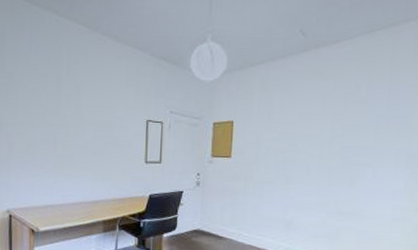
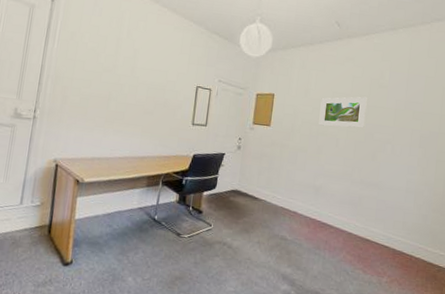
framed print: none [286,115,341,153] -> present [318,96,367,128]

